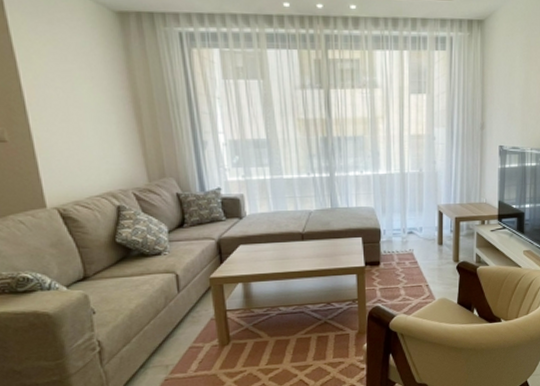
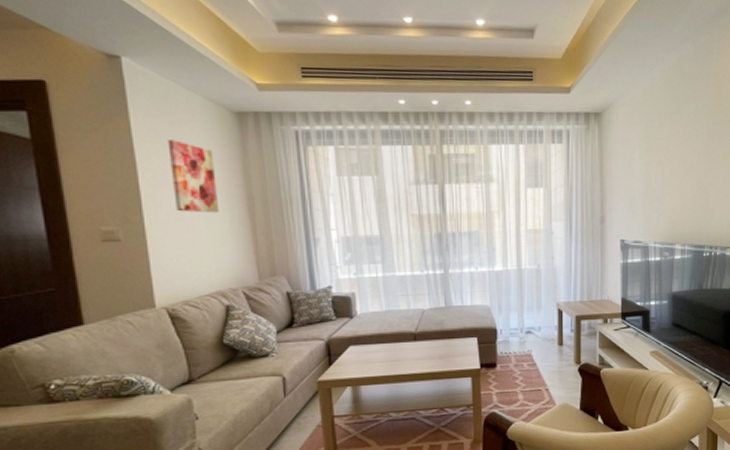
wall art: none [48,39,106,115] -> present [167,140,220,213]

